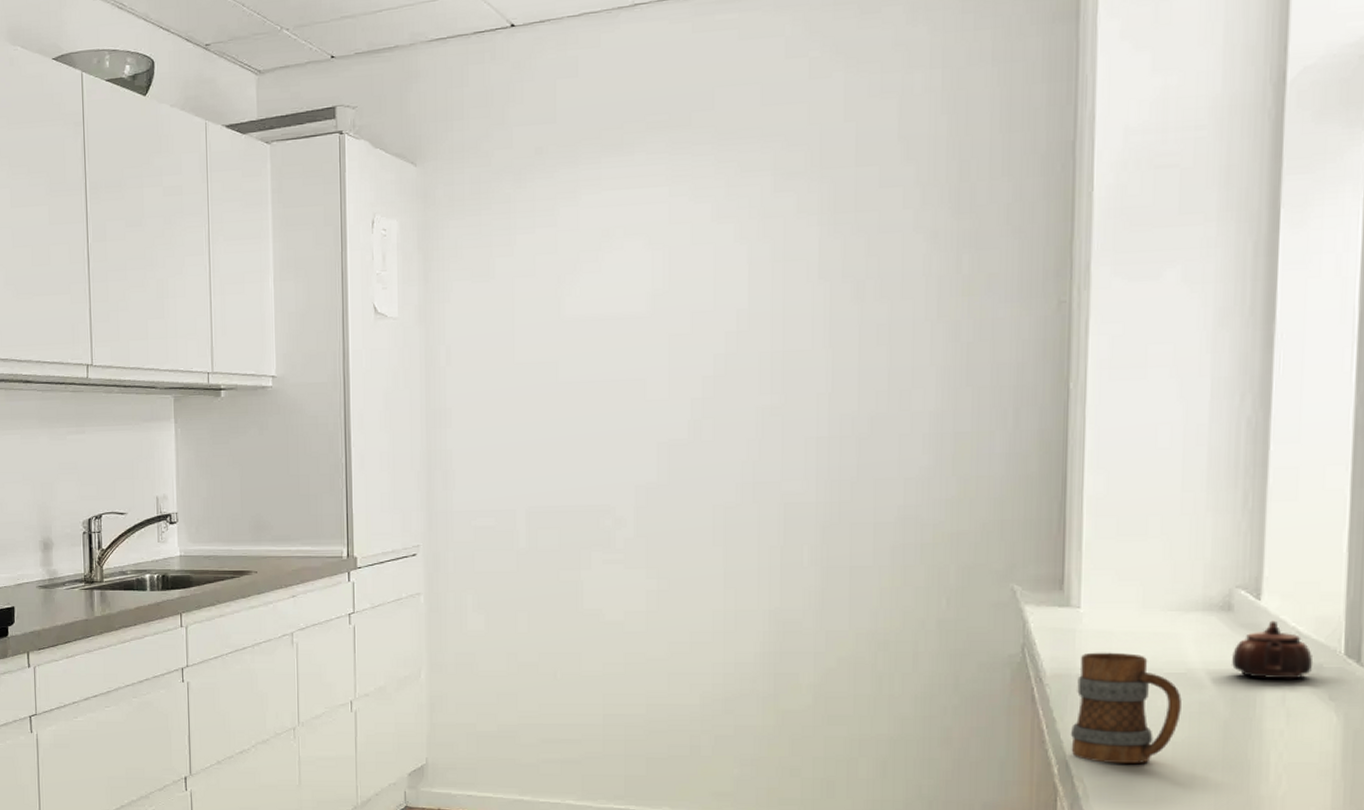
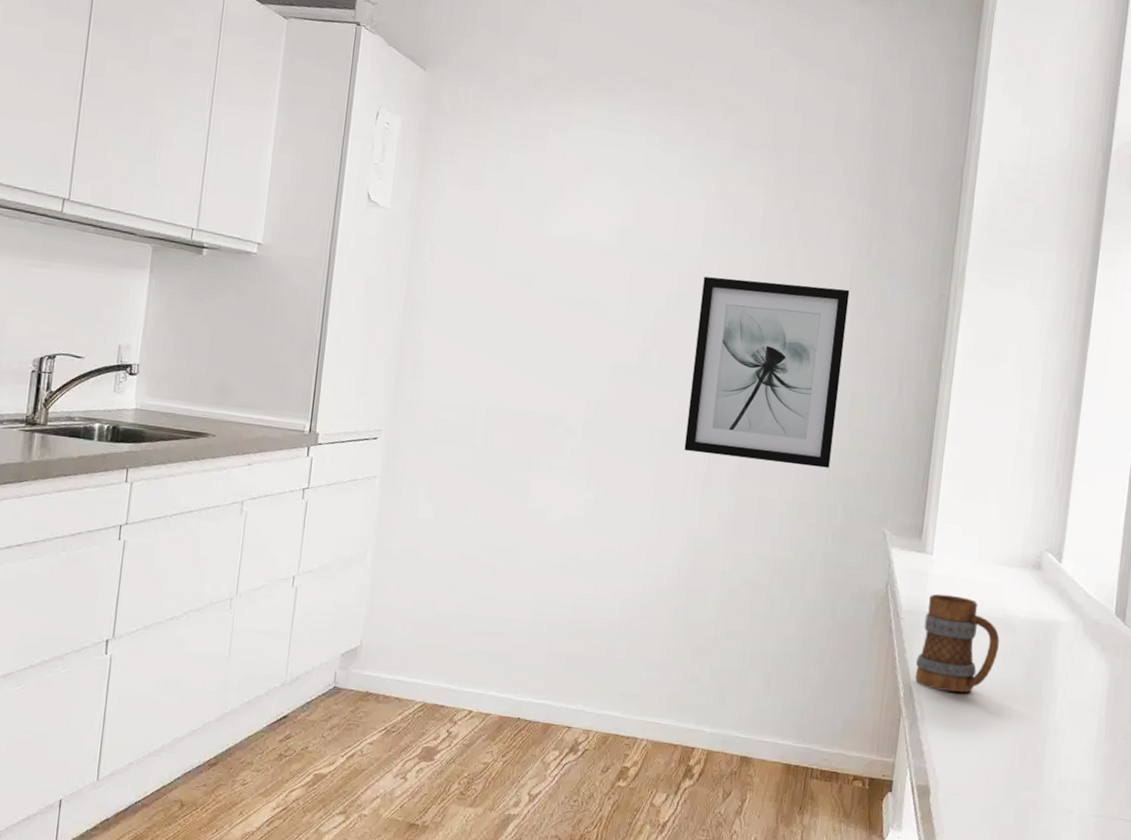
wall art: none [754,315,938,526] -> present [684,276,850,468]
teapot: present [1232,620,1314,680] -> none [1037,581,1094,632]

